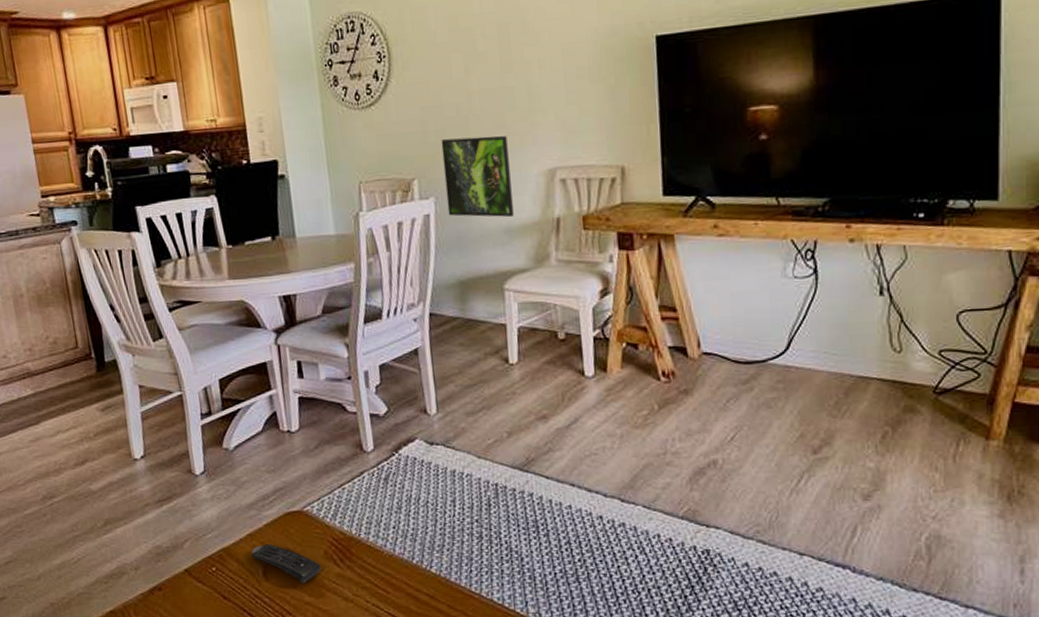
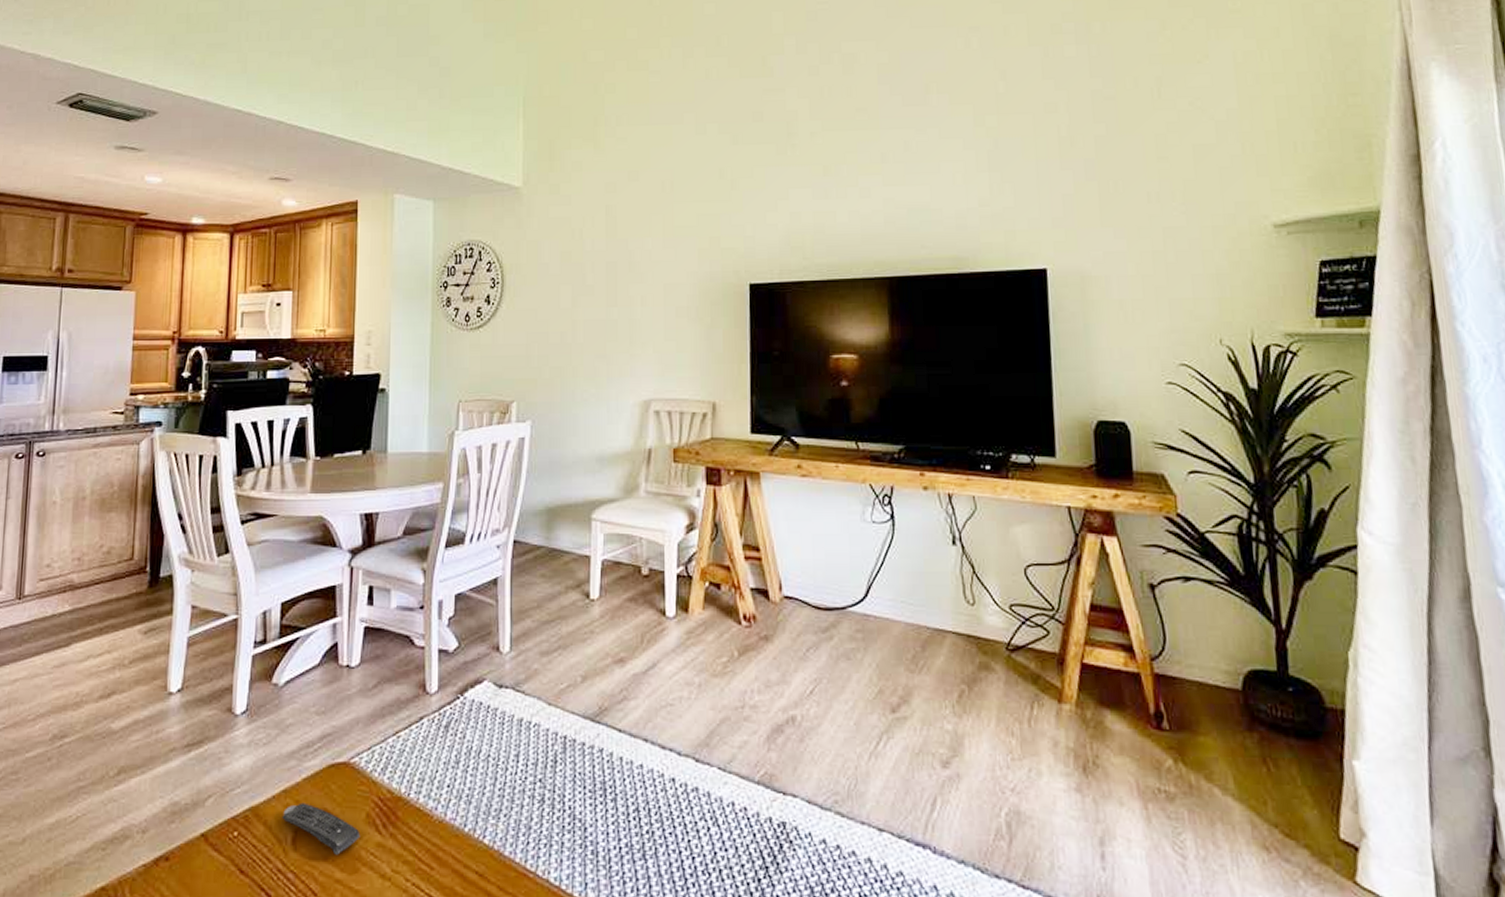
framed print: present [441,135,514,218] -> none [543,364,607,446]

